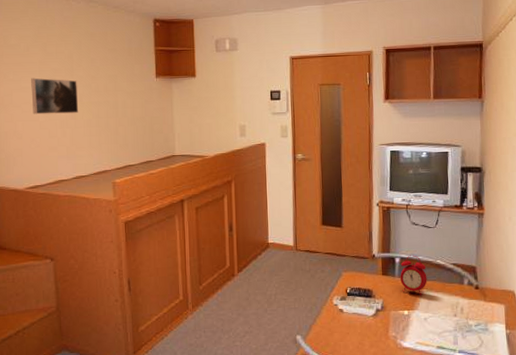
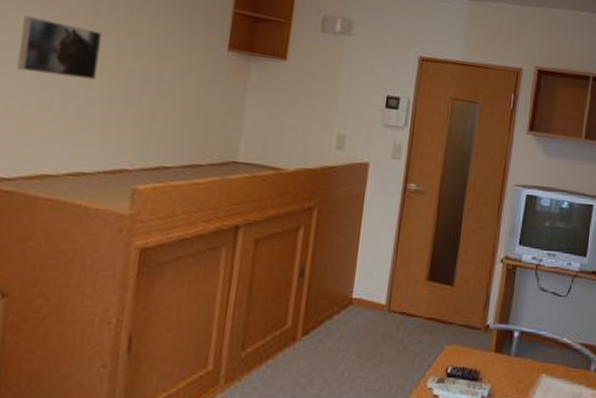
alarm clock: present [400,255,427,295] -> none [516,329,549,381]

